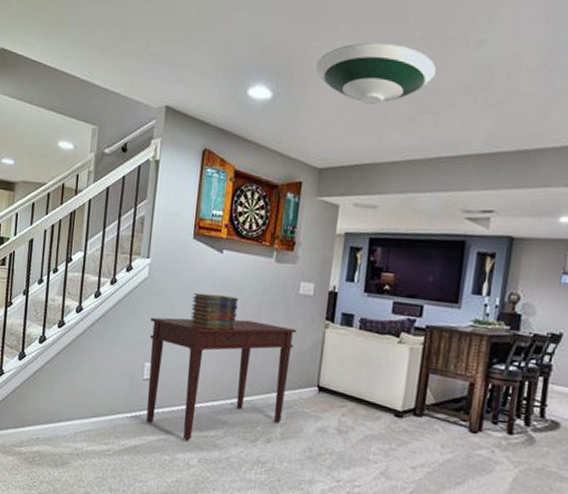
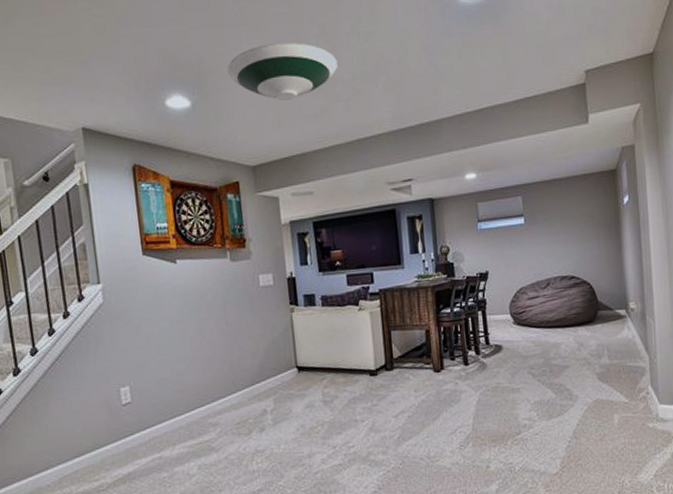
desk: present [146,317,296,441] -> none [115,319,270,453]
book stack: present [189,293,238,330] -> none [155,302,205,341]

